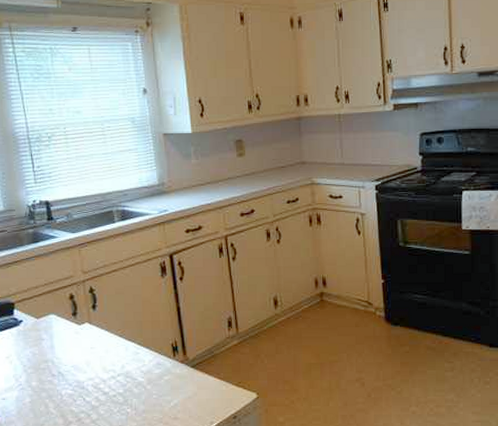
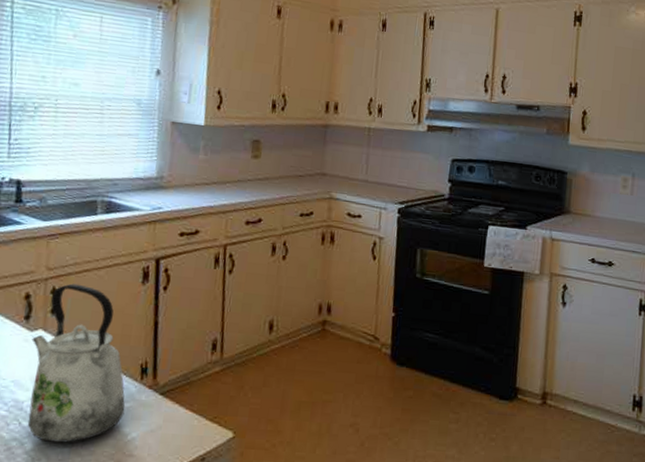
kettle: none [81,282,165,412] -> present [27,283,126,443]

